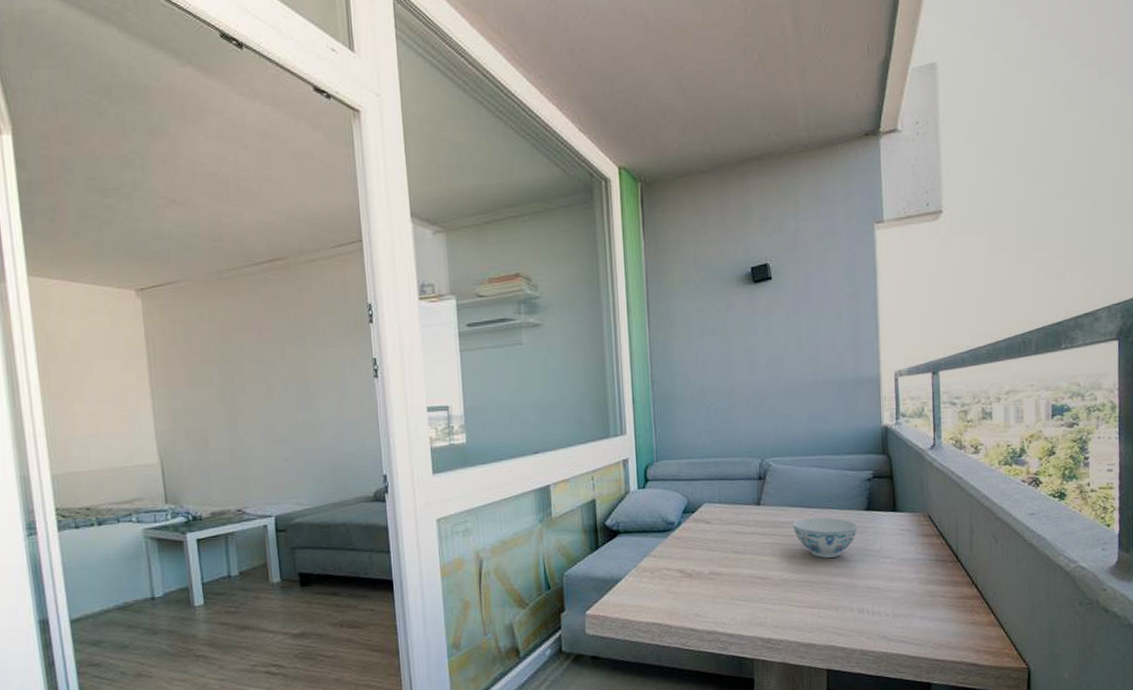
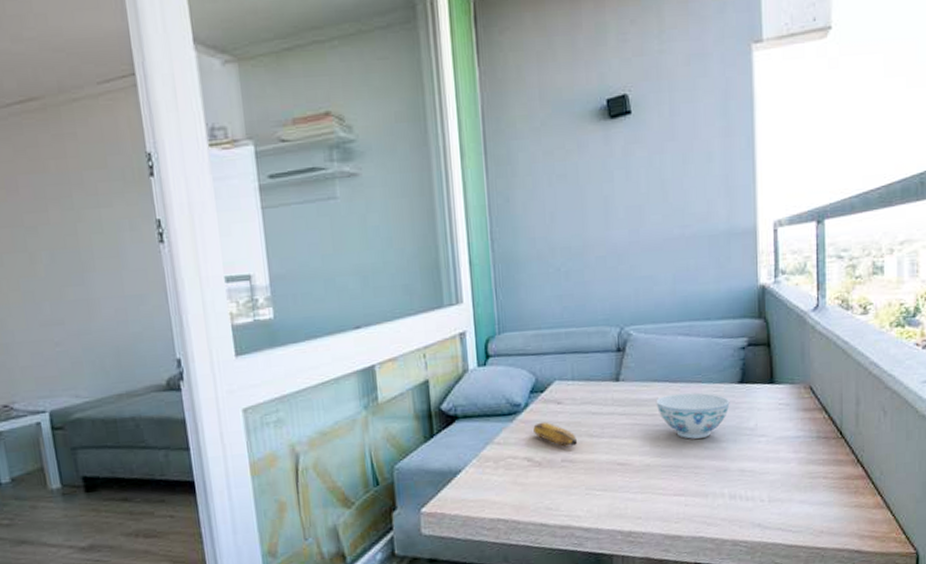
banana: none [685,538,724,561] -> present [533,421,578,447]

